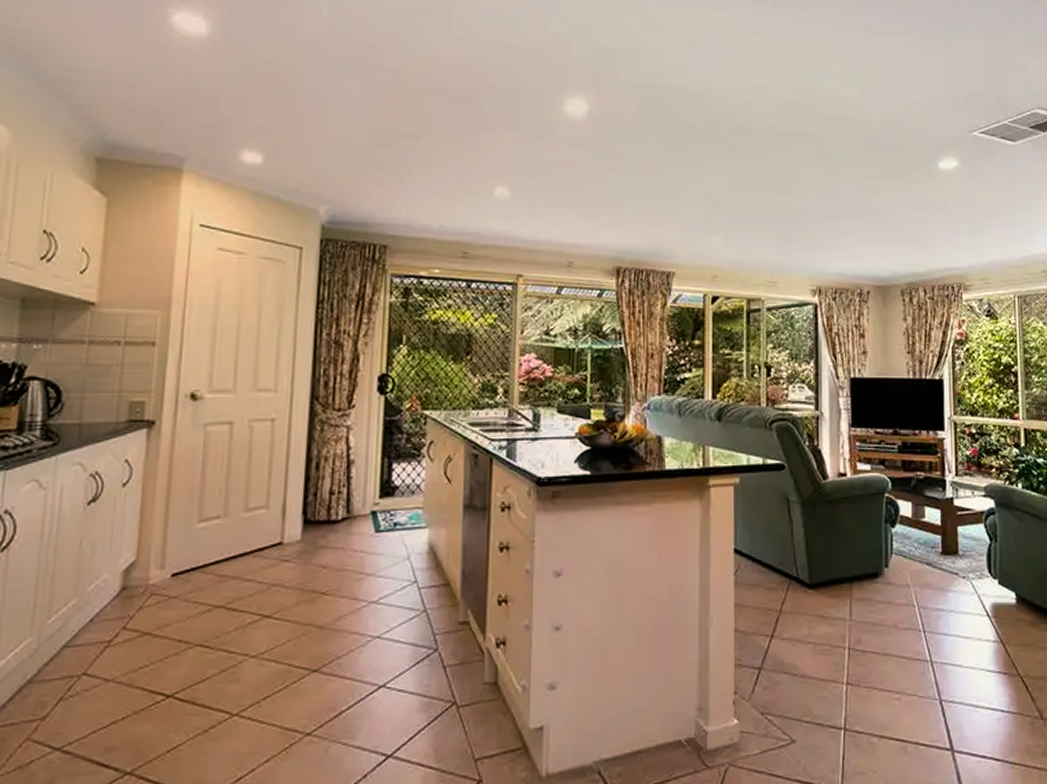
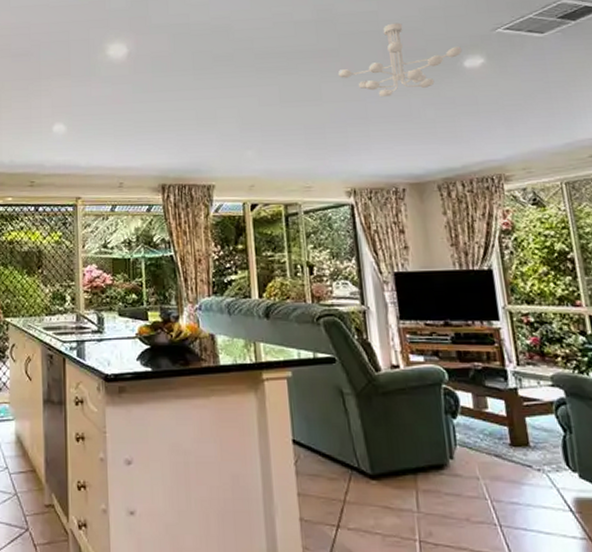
ceiling light fixture: none [814,112,939,191] -> present [337,22,463,97]

